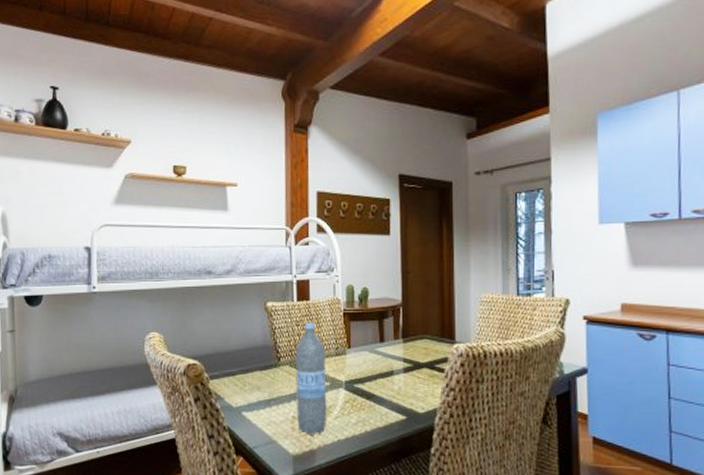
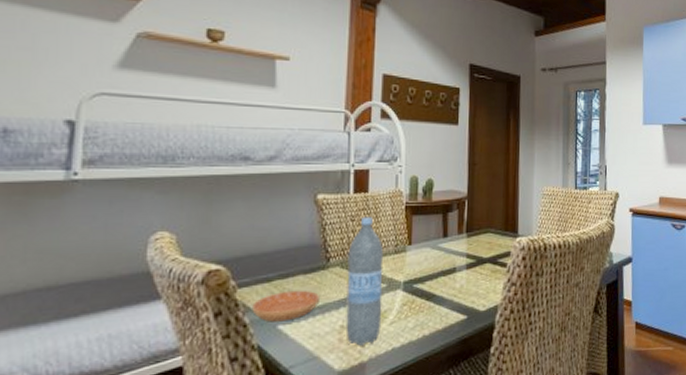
saucer: none [222,384,274,409] -> present [252,290,319,322]

